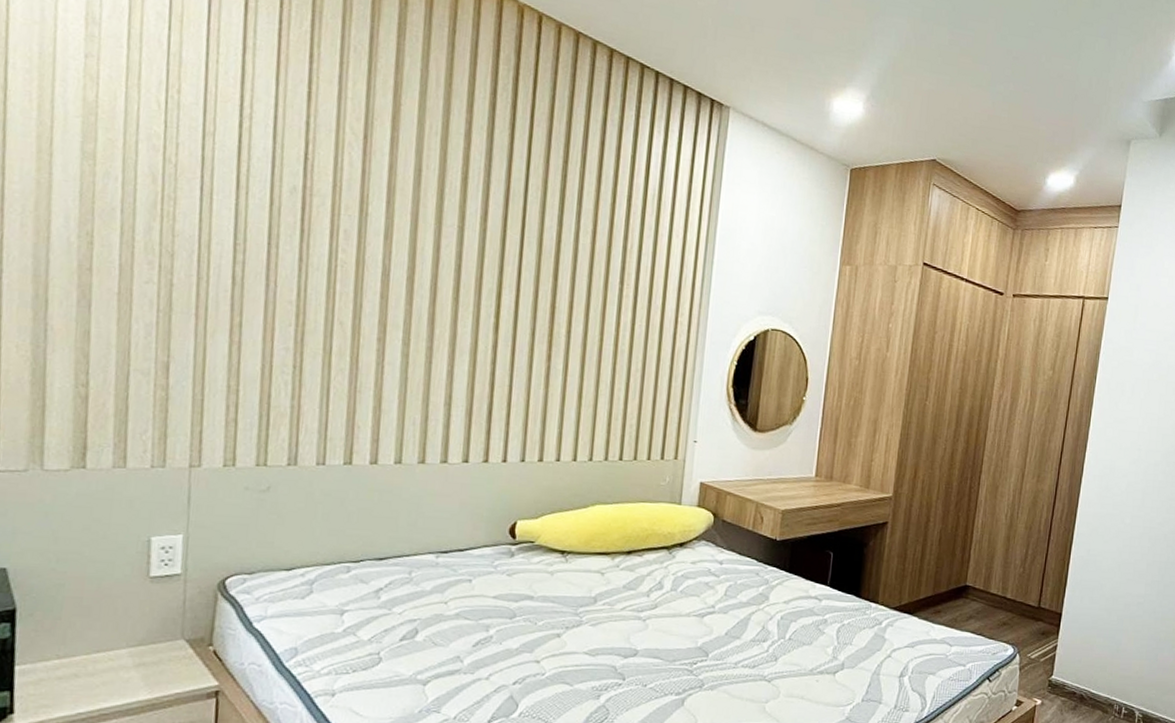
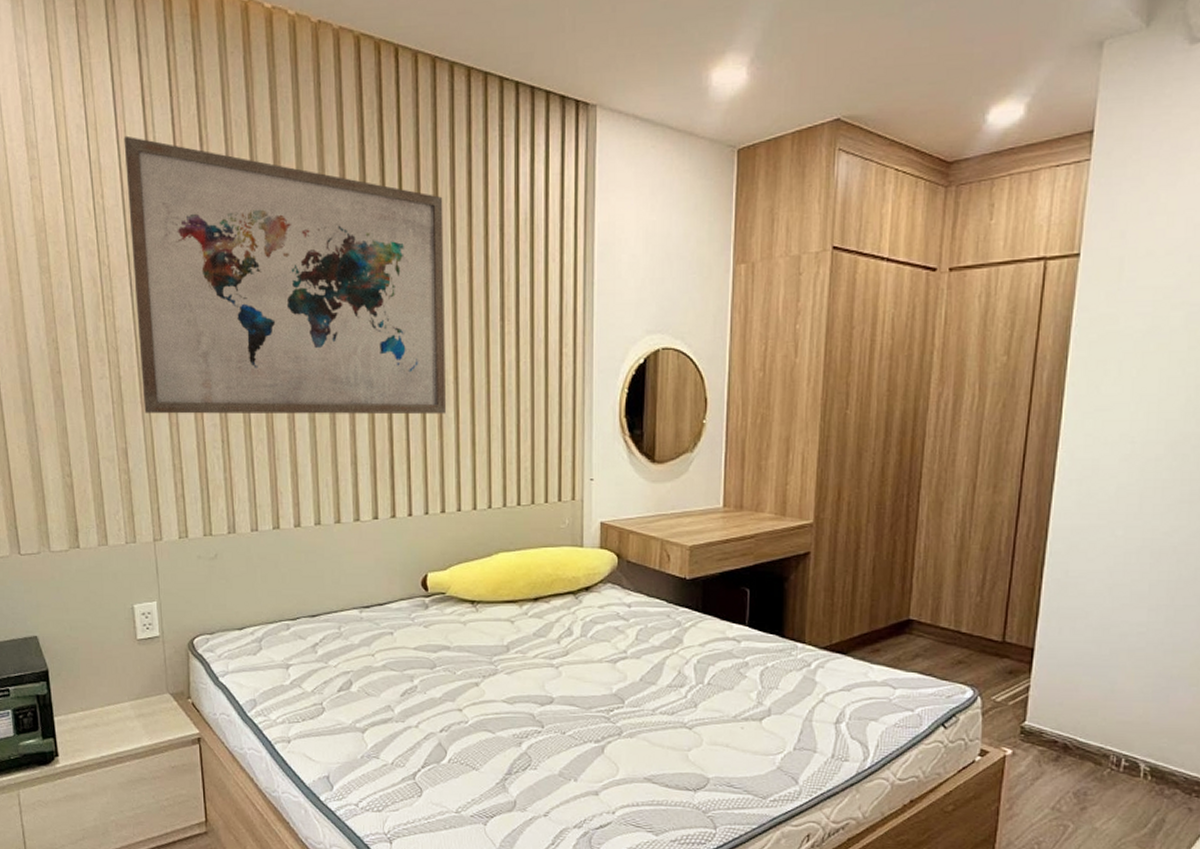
wall art: none [198,35,573,366] -> present [123,135,446,415]

